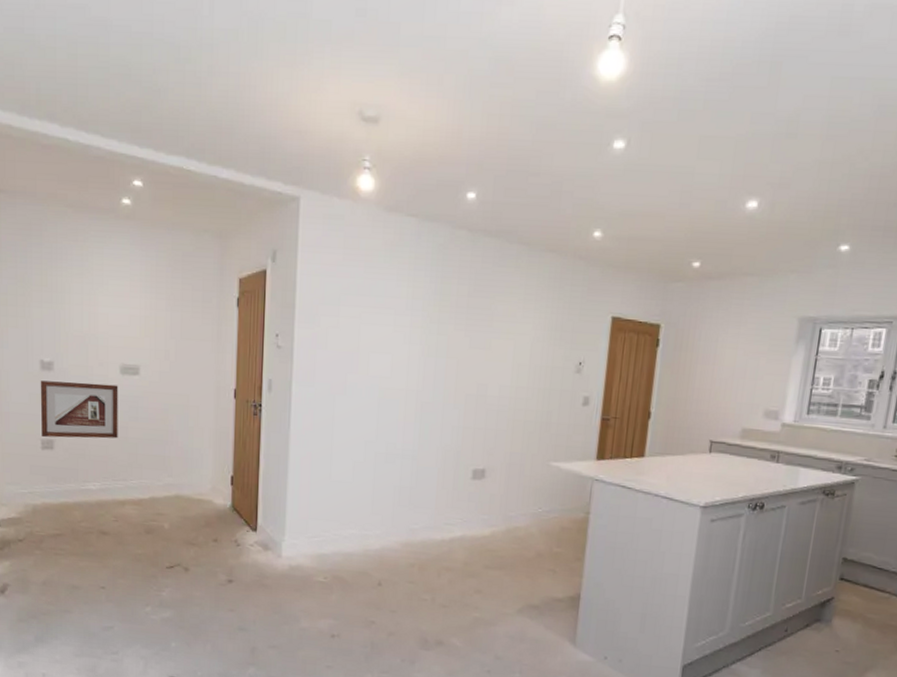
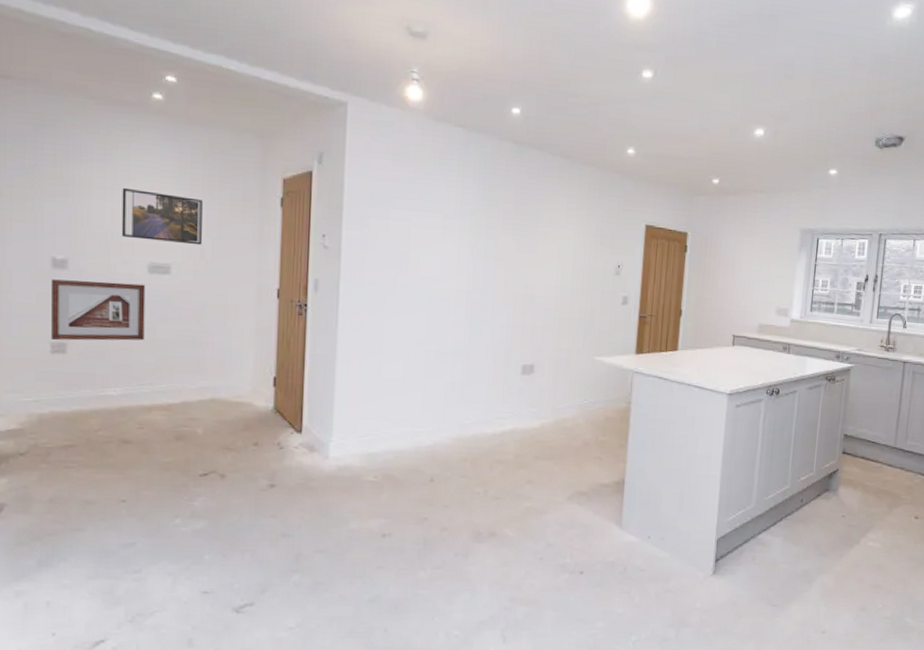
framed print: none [97,292,167,347] -> present [121,187,203,246]

